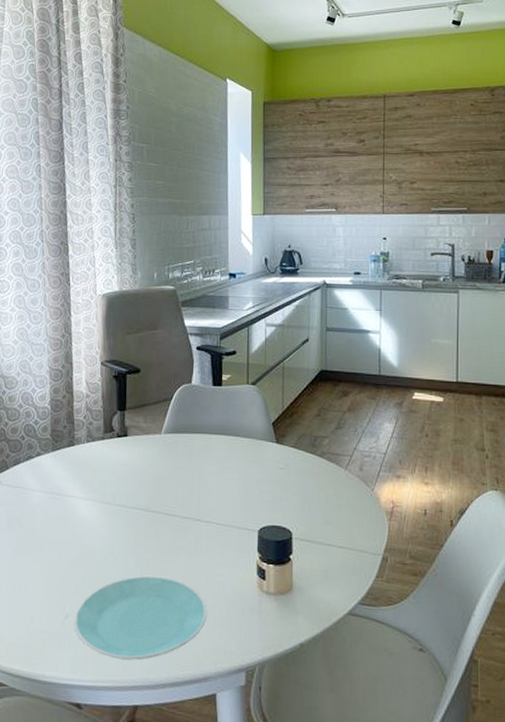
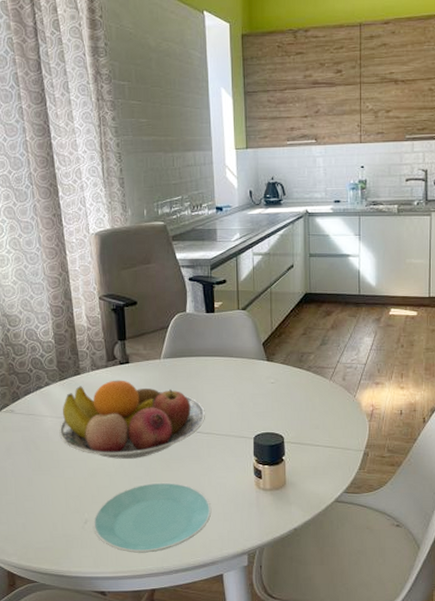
fruit bowl: none [46,454,206,546] -> present [59,380,205,459]

